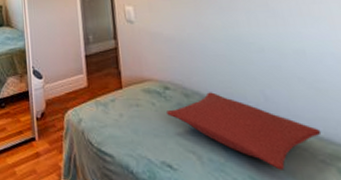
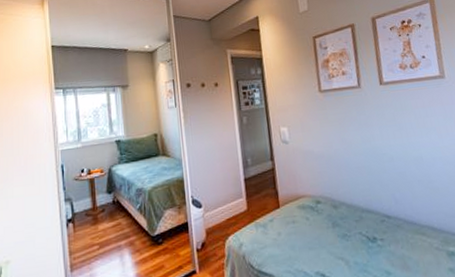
pillow: present [167,92,322,170] -> none [319,201,436,262]

